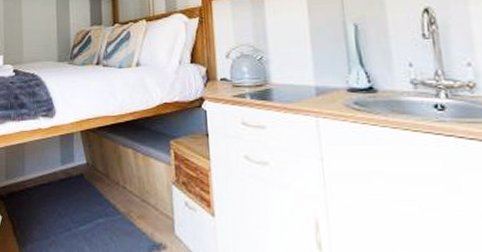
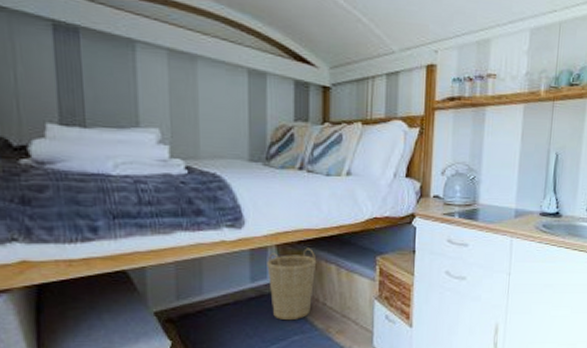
basket: none [73,133,116,203] -> present [267,248,317,321]

